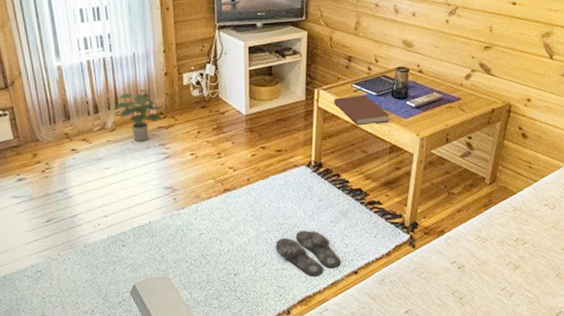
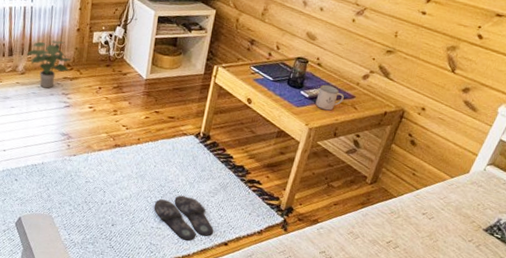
book: present [333,95,390,126] -> none [230,77,283,108]
mug: none [423,90,450,117] -> present [315,84,344,111]

